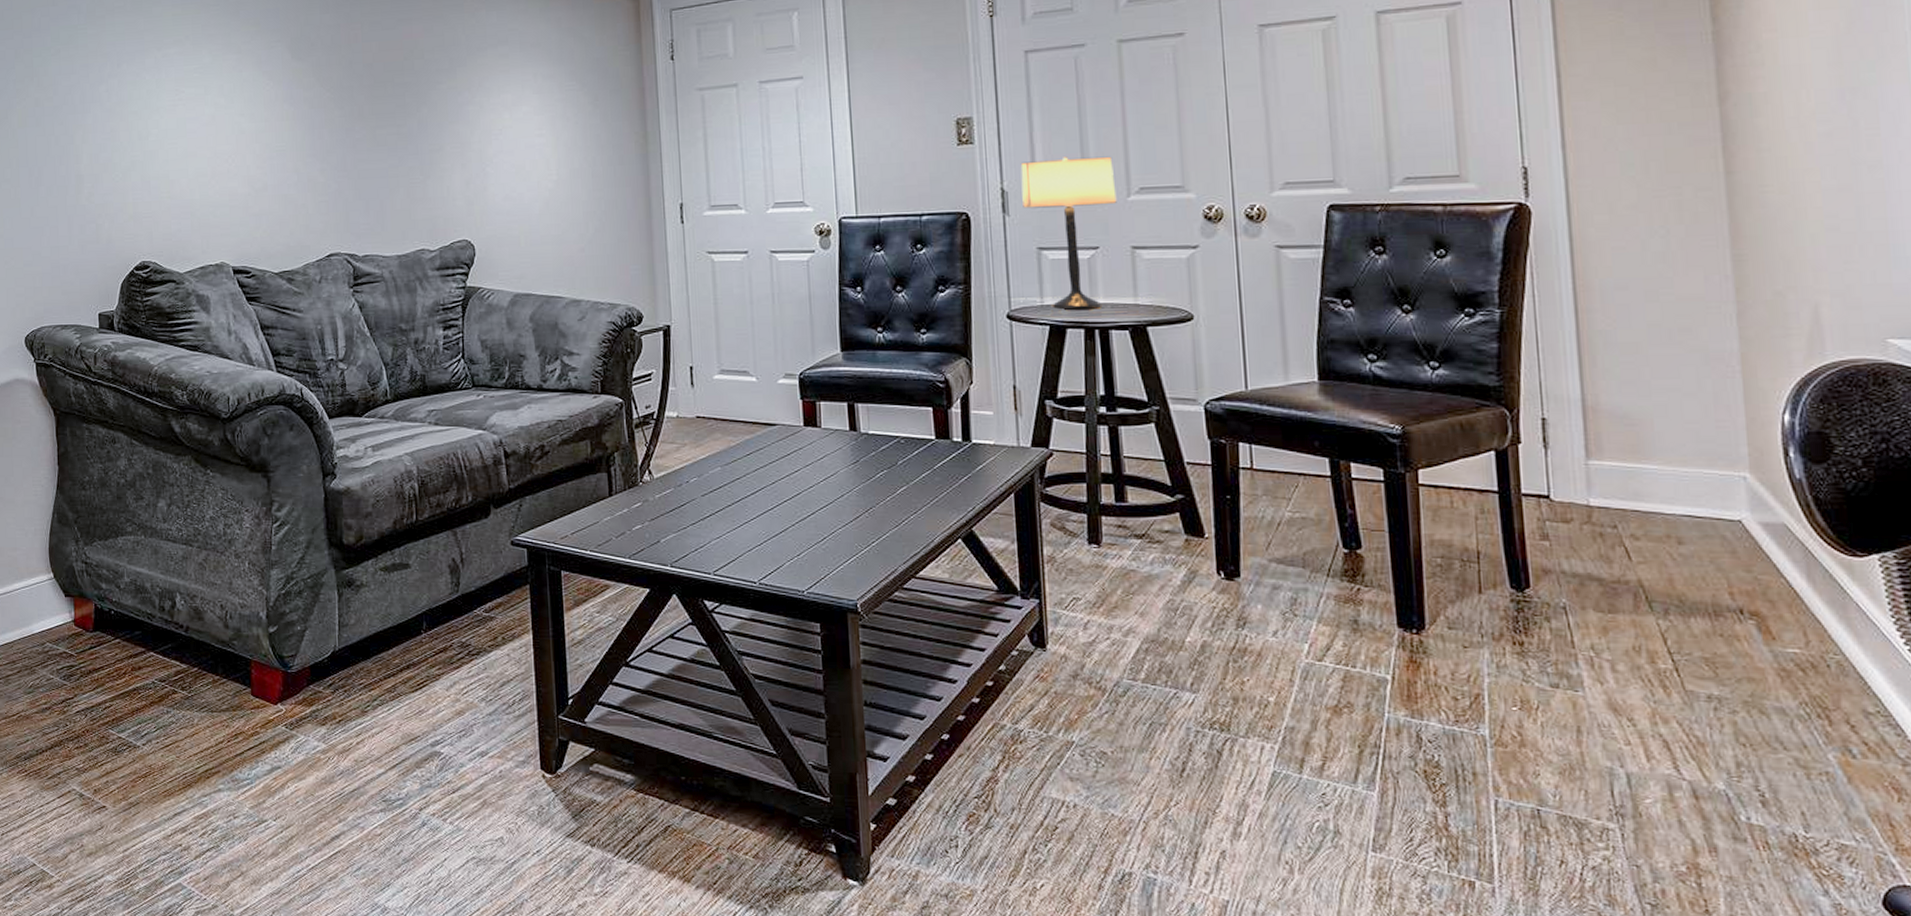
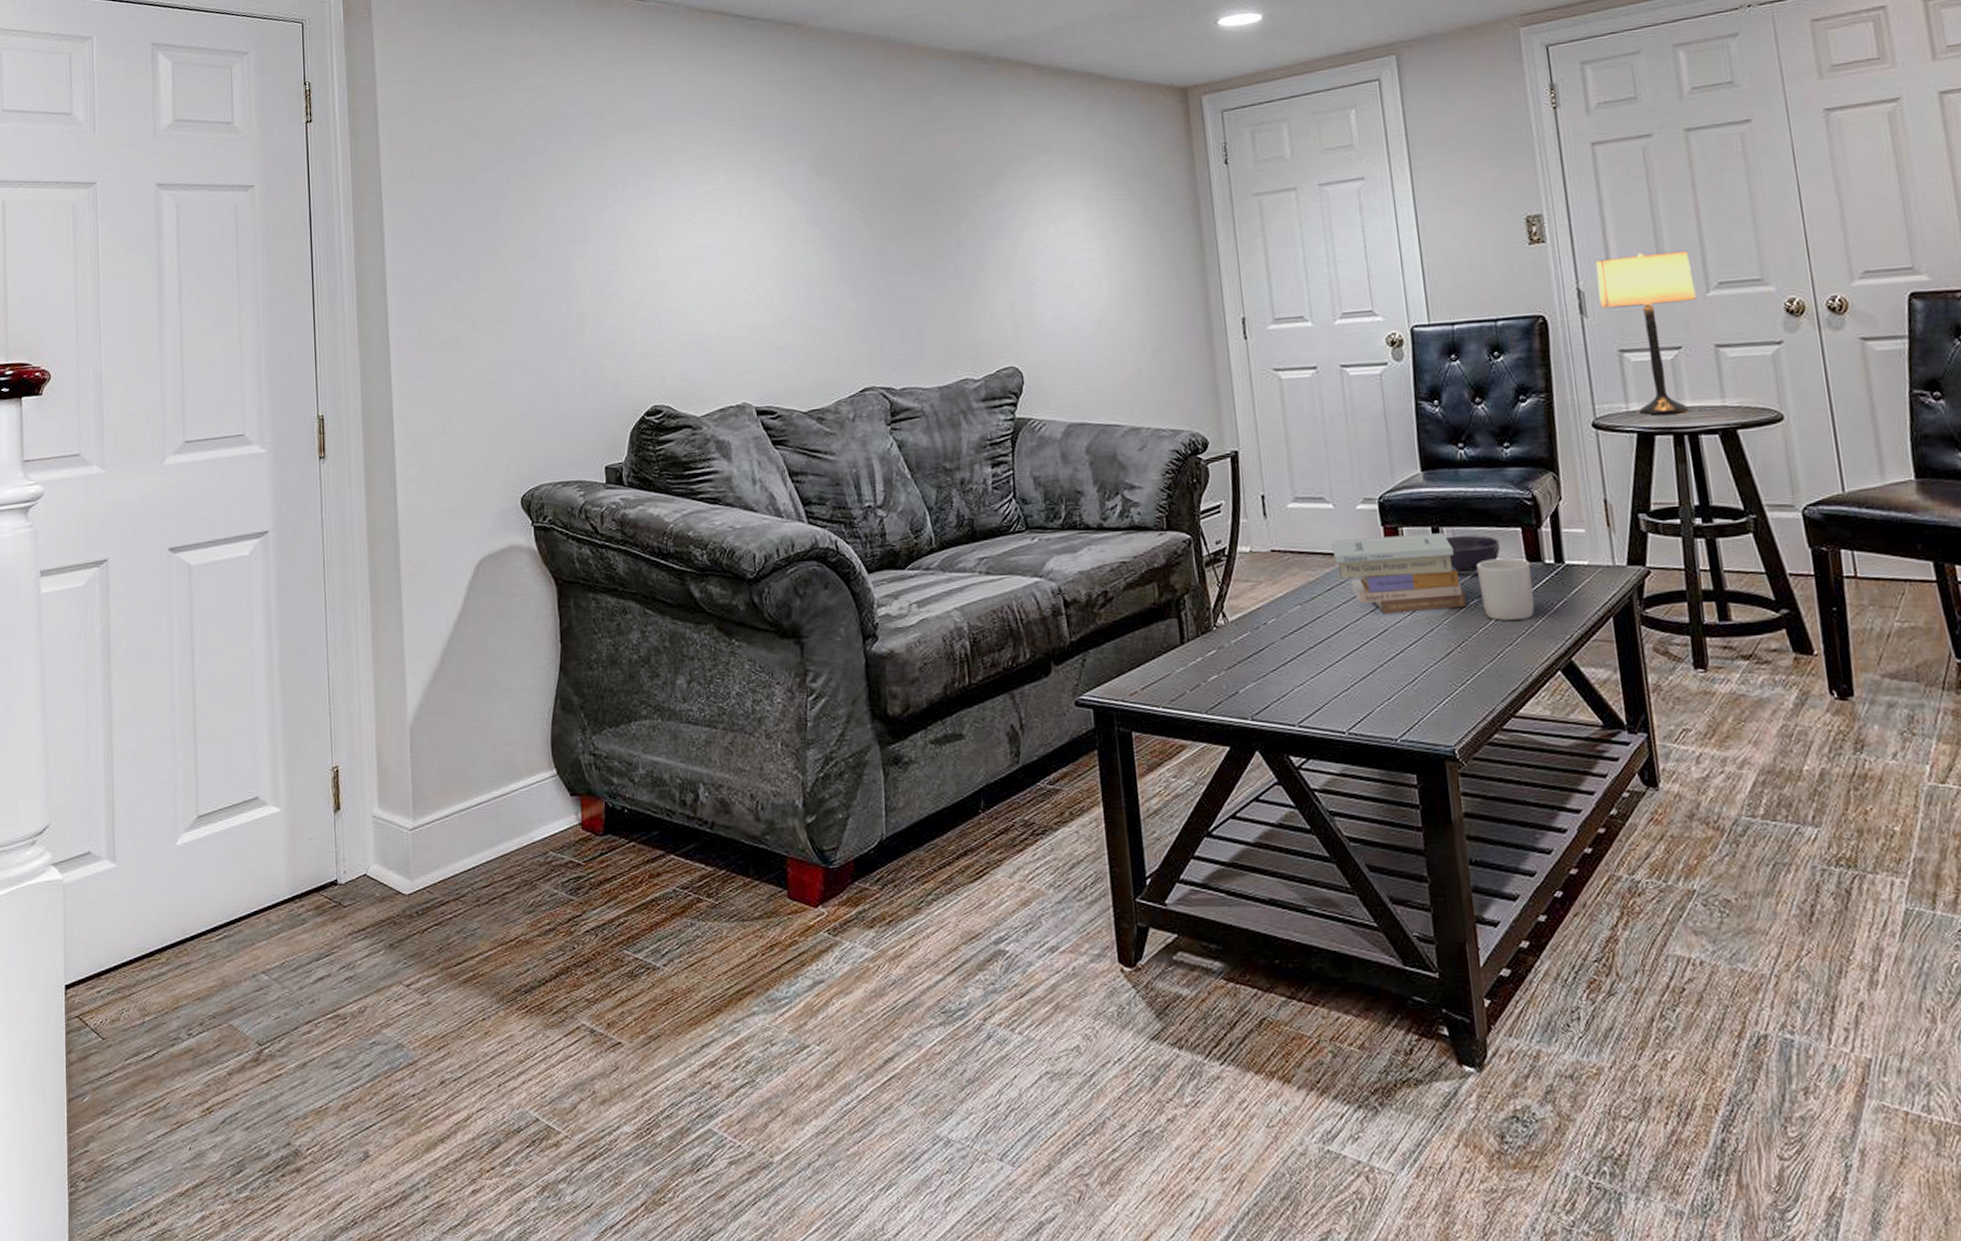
books: none [753,409,877,479] -> present [1332,533,1468,614]
bowl: none [860,411,912,447] -> present [1445,535,1501,575]
mug: none [887,434,941,492] -> present [1475,557,1535,621]

